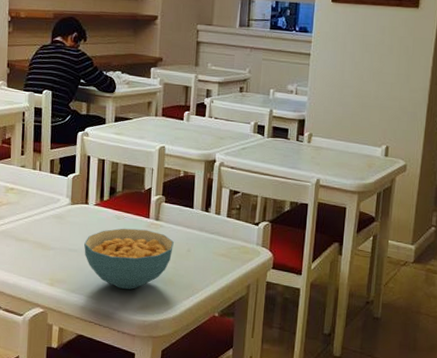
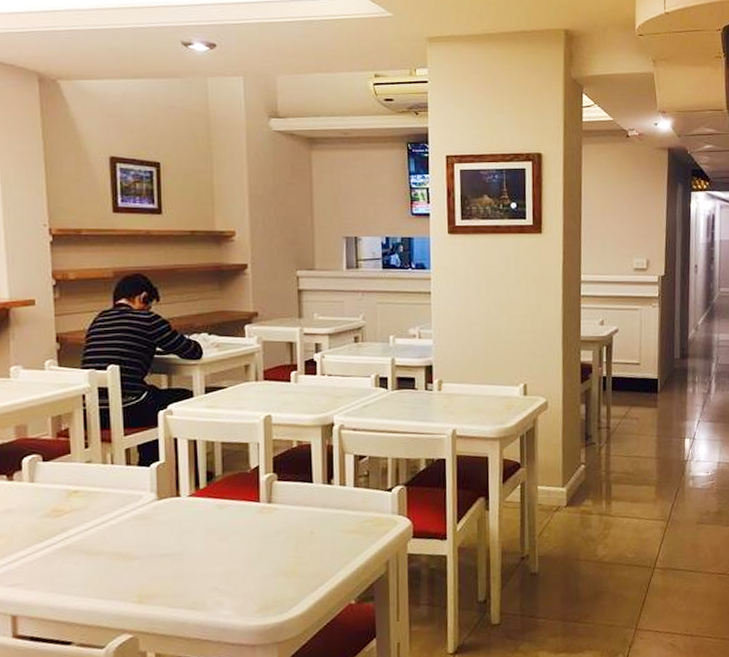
cereal bowl: present [84,228,174,289] -> none [179,516,293,592]

